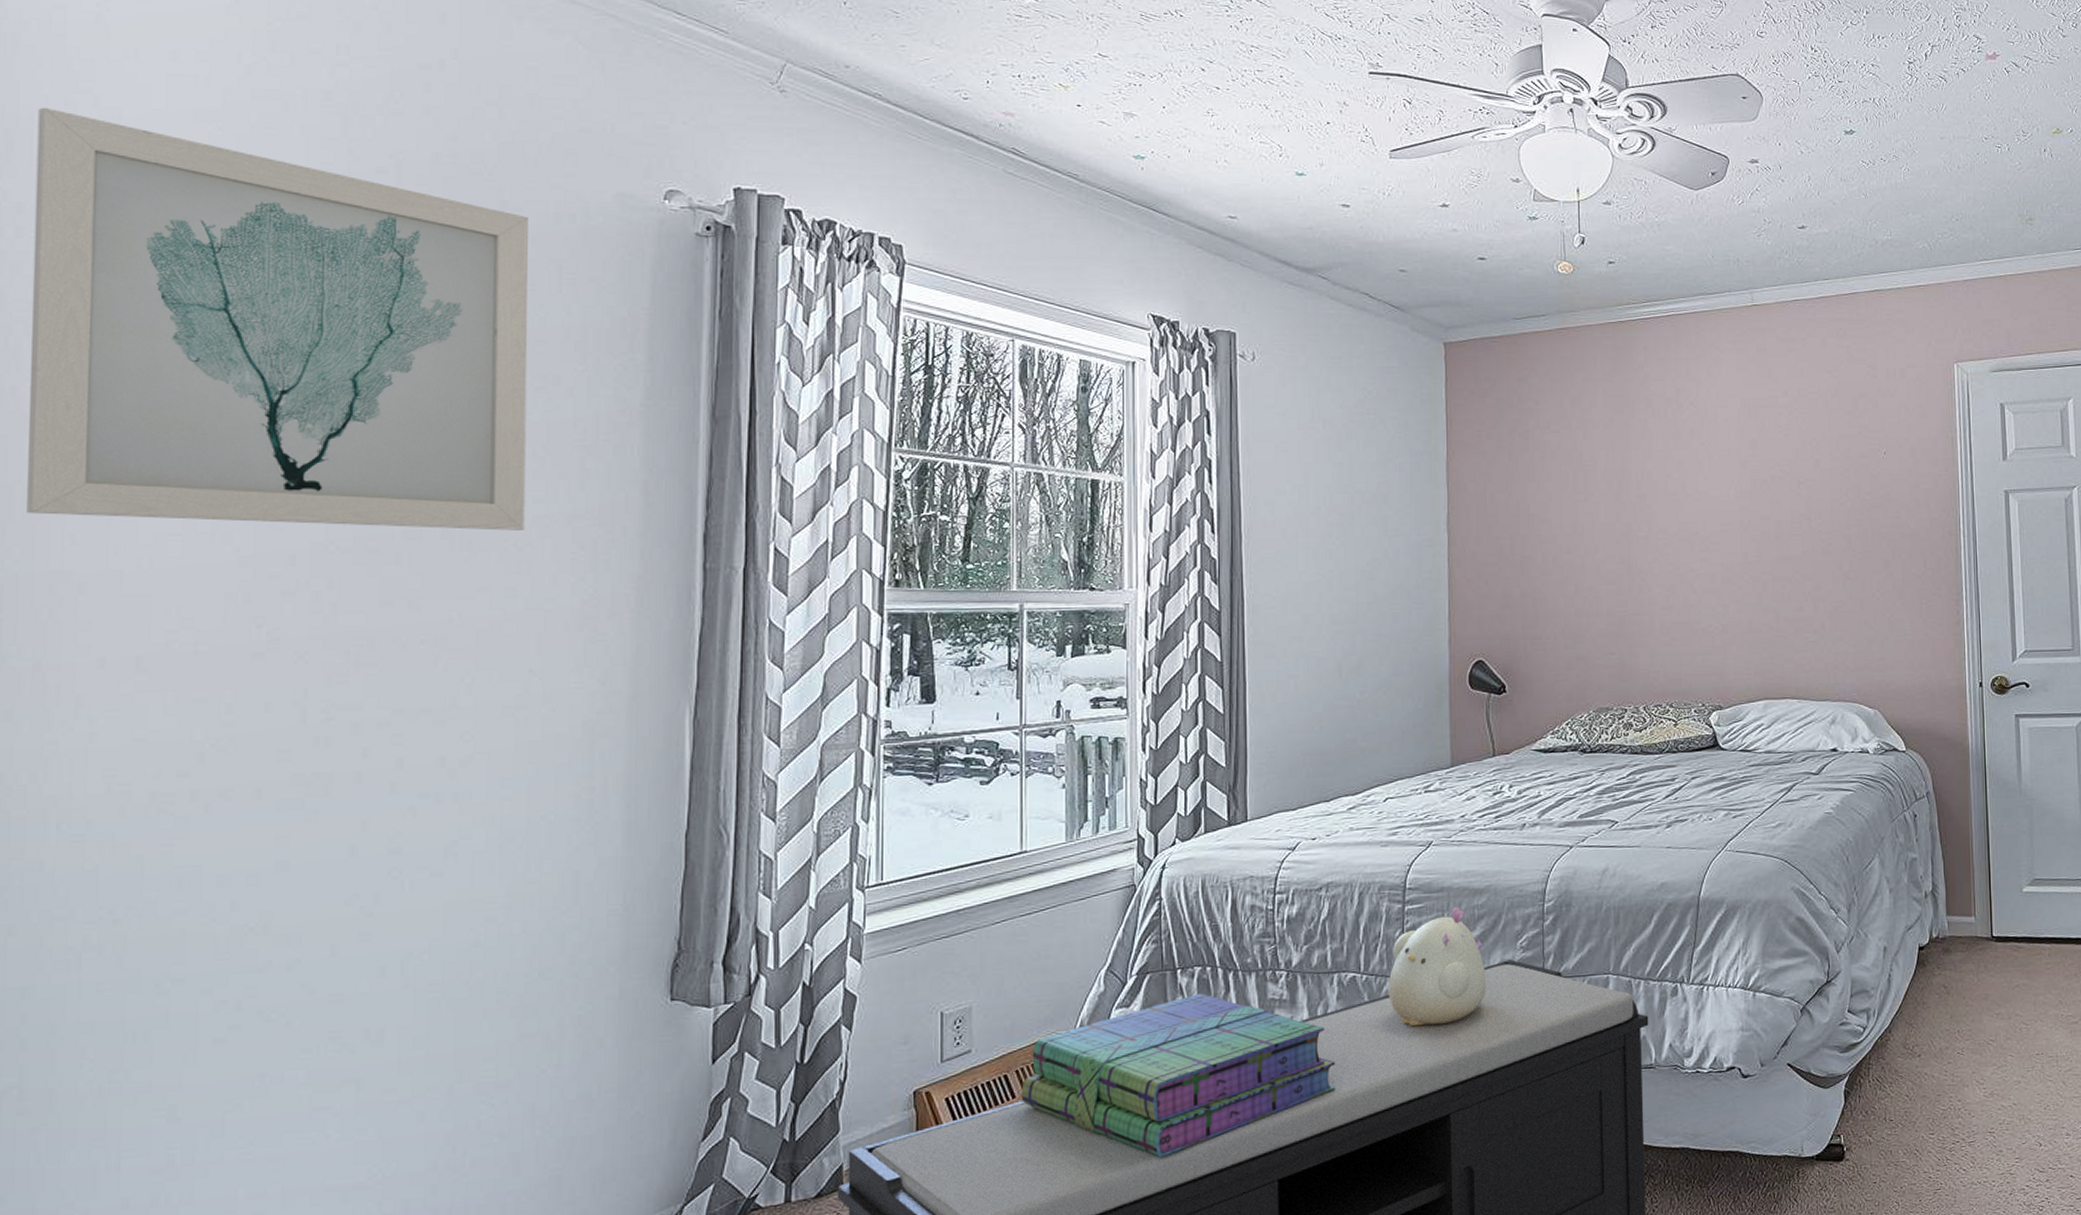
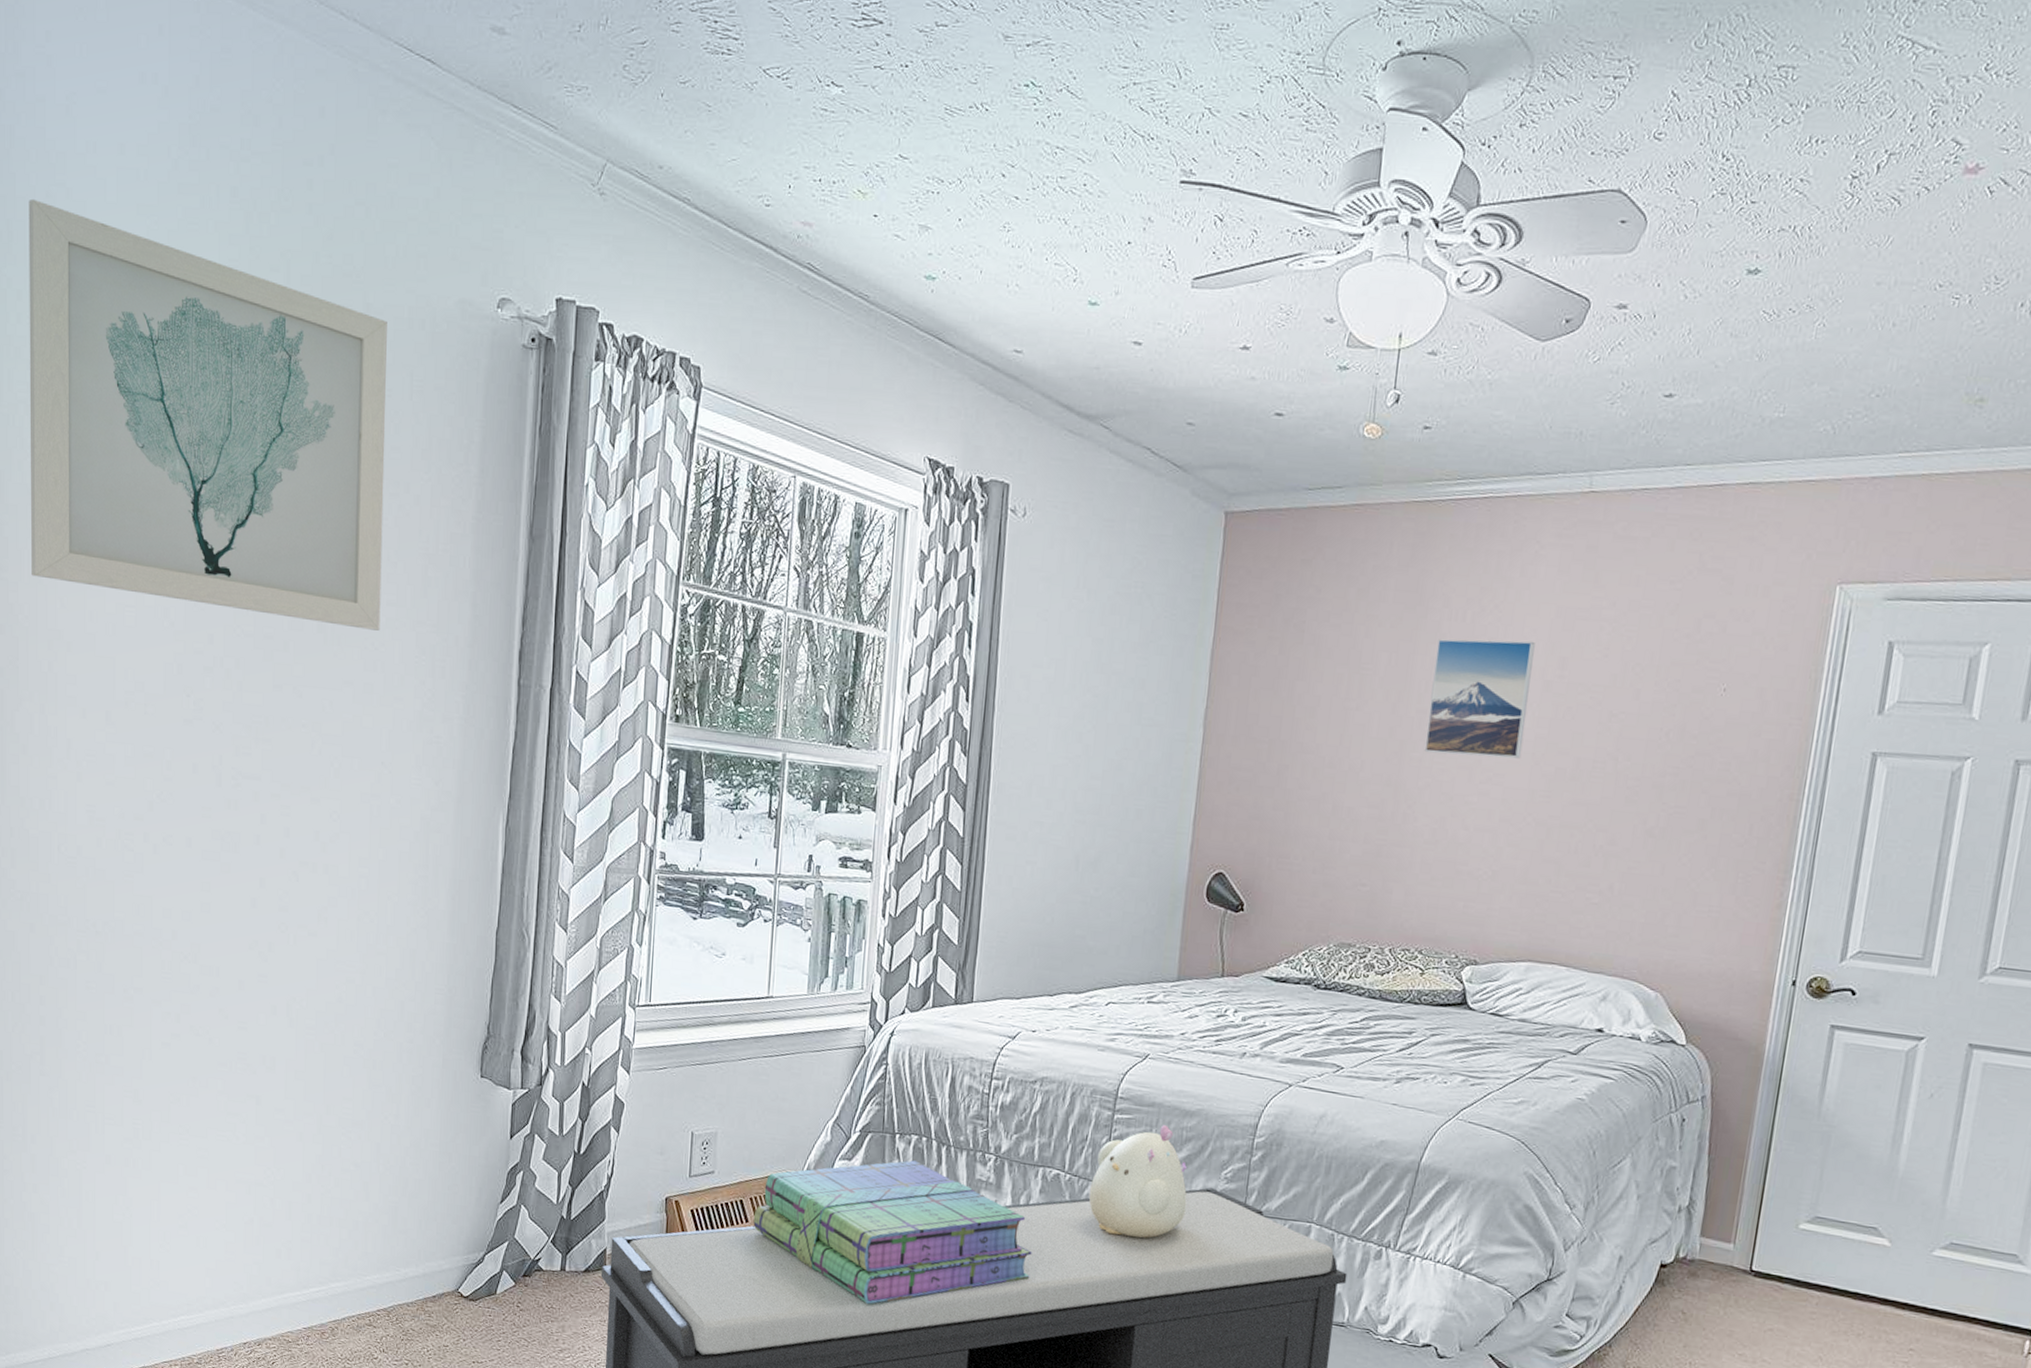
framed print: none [1647,429,1731,531] -> present [1424,639,1535,759]

